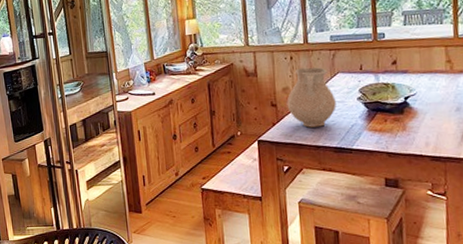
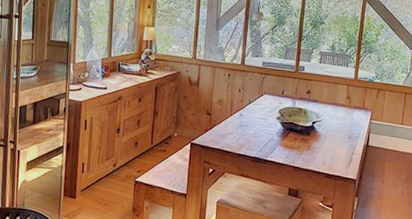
vase: present [286,67,337,128] -> none [220,85,260,138]

